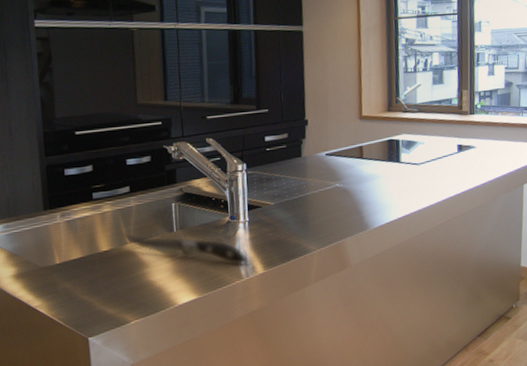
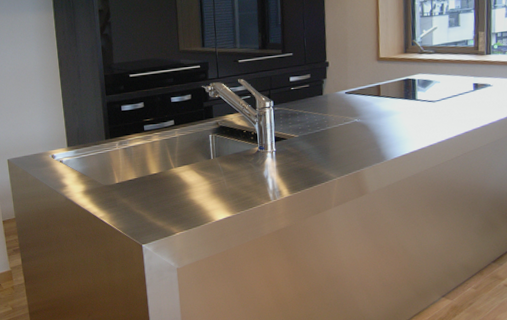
kitchen knife: present [121,231,249,266] -> none [168,158,276,189]

